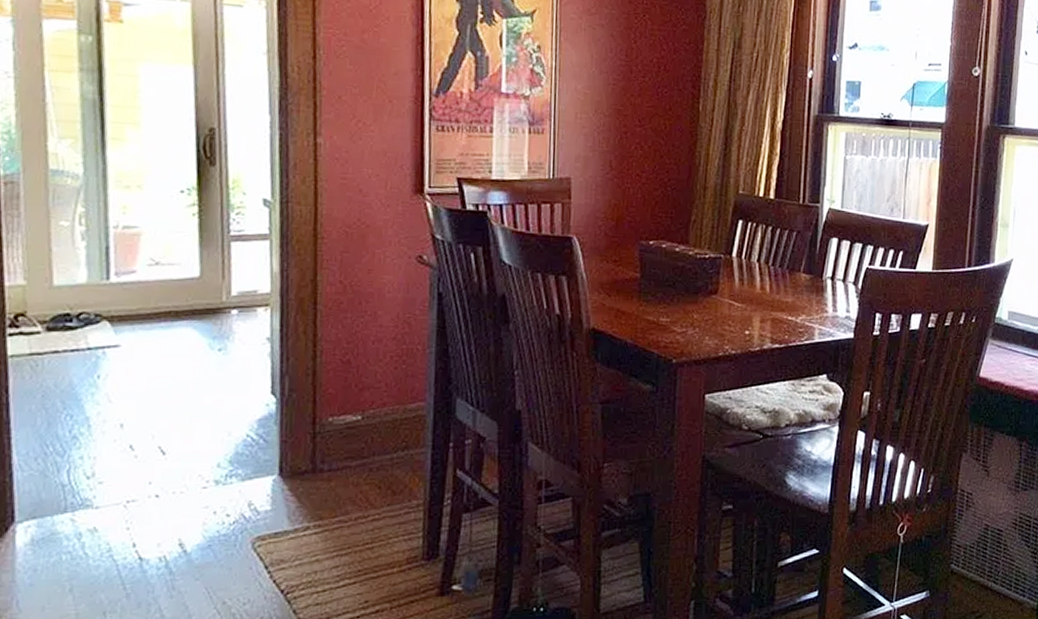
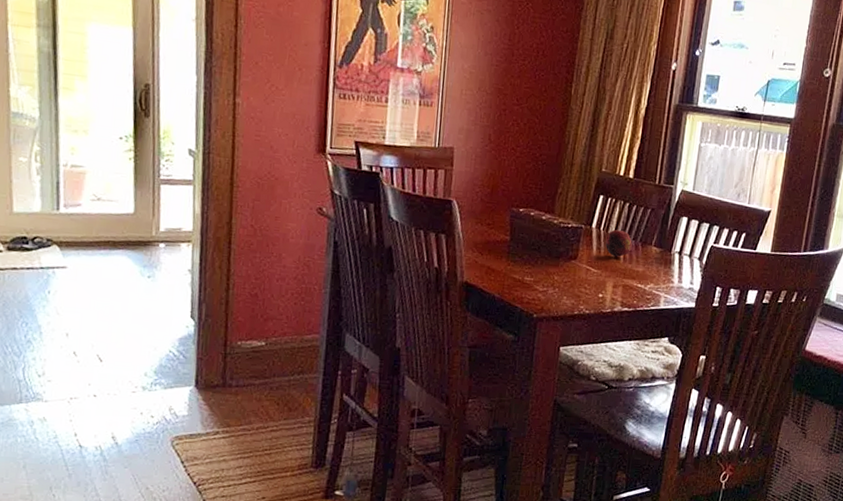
fruit: none [748,257,779,288] -> present [605,230,632,257]

